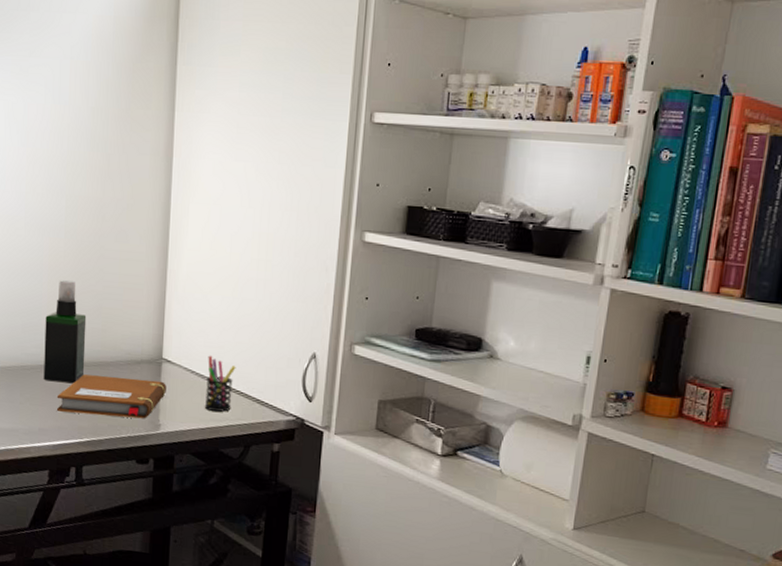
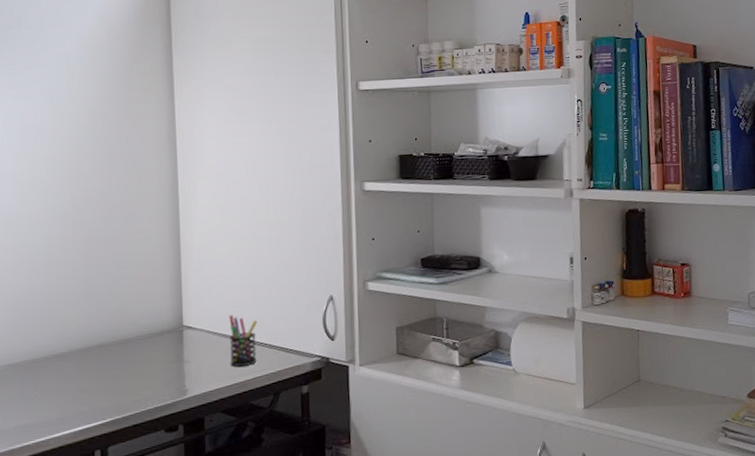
spray bottle: present [43,280,87,383] -> none [57,268,103,368]
notebook: present [56,374,166,419] -> none [74,348,190,397]

